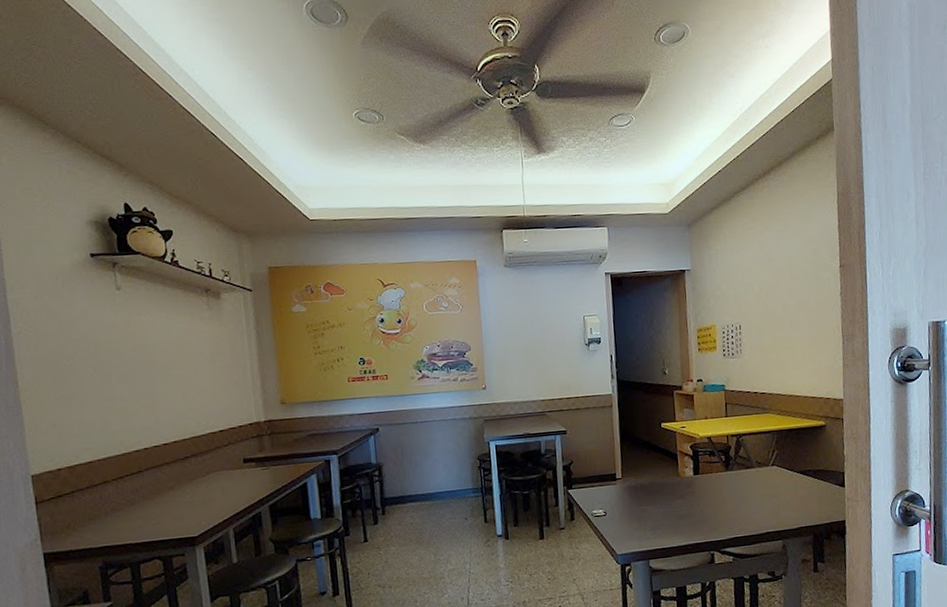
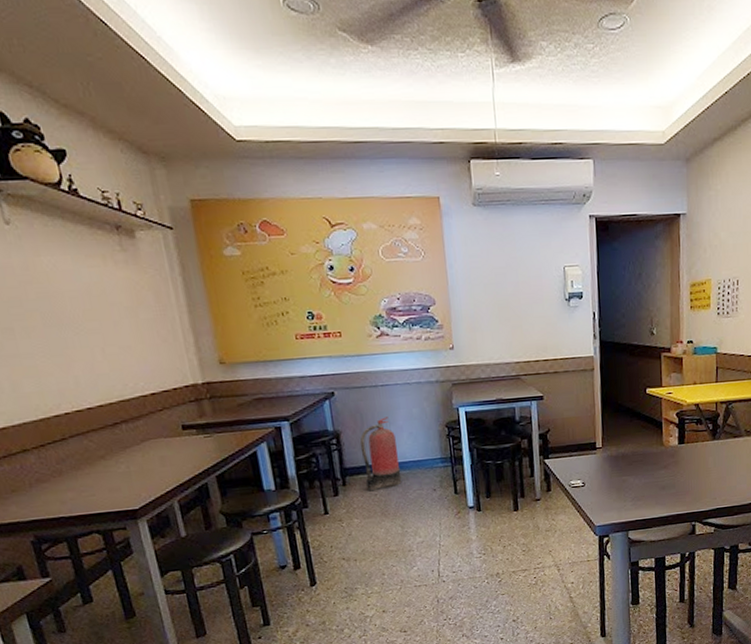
fire extinguisher: none [399,450,437,521] -> present [359,417,402,492]

